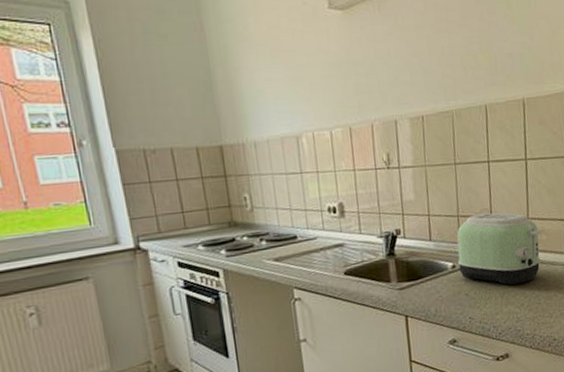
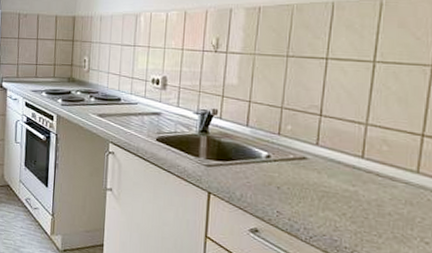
toaster: present [457,213,542,286] -> none [273,109,383,192]

